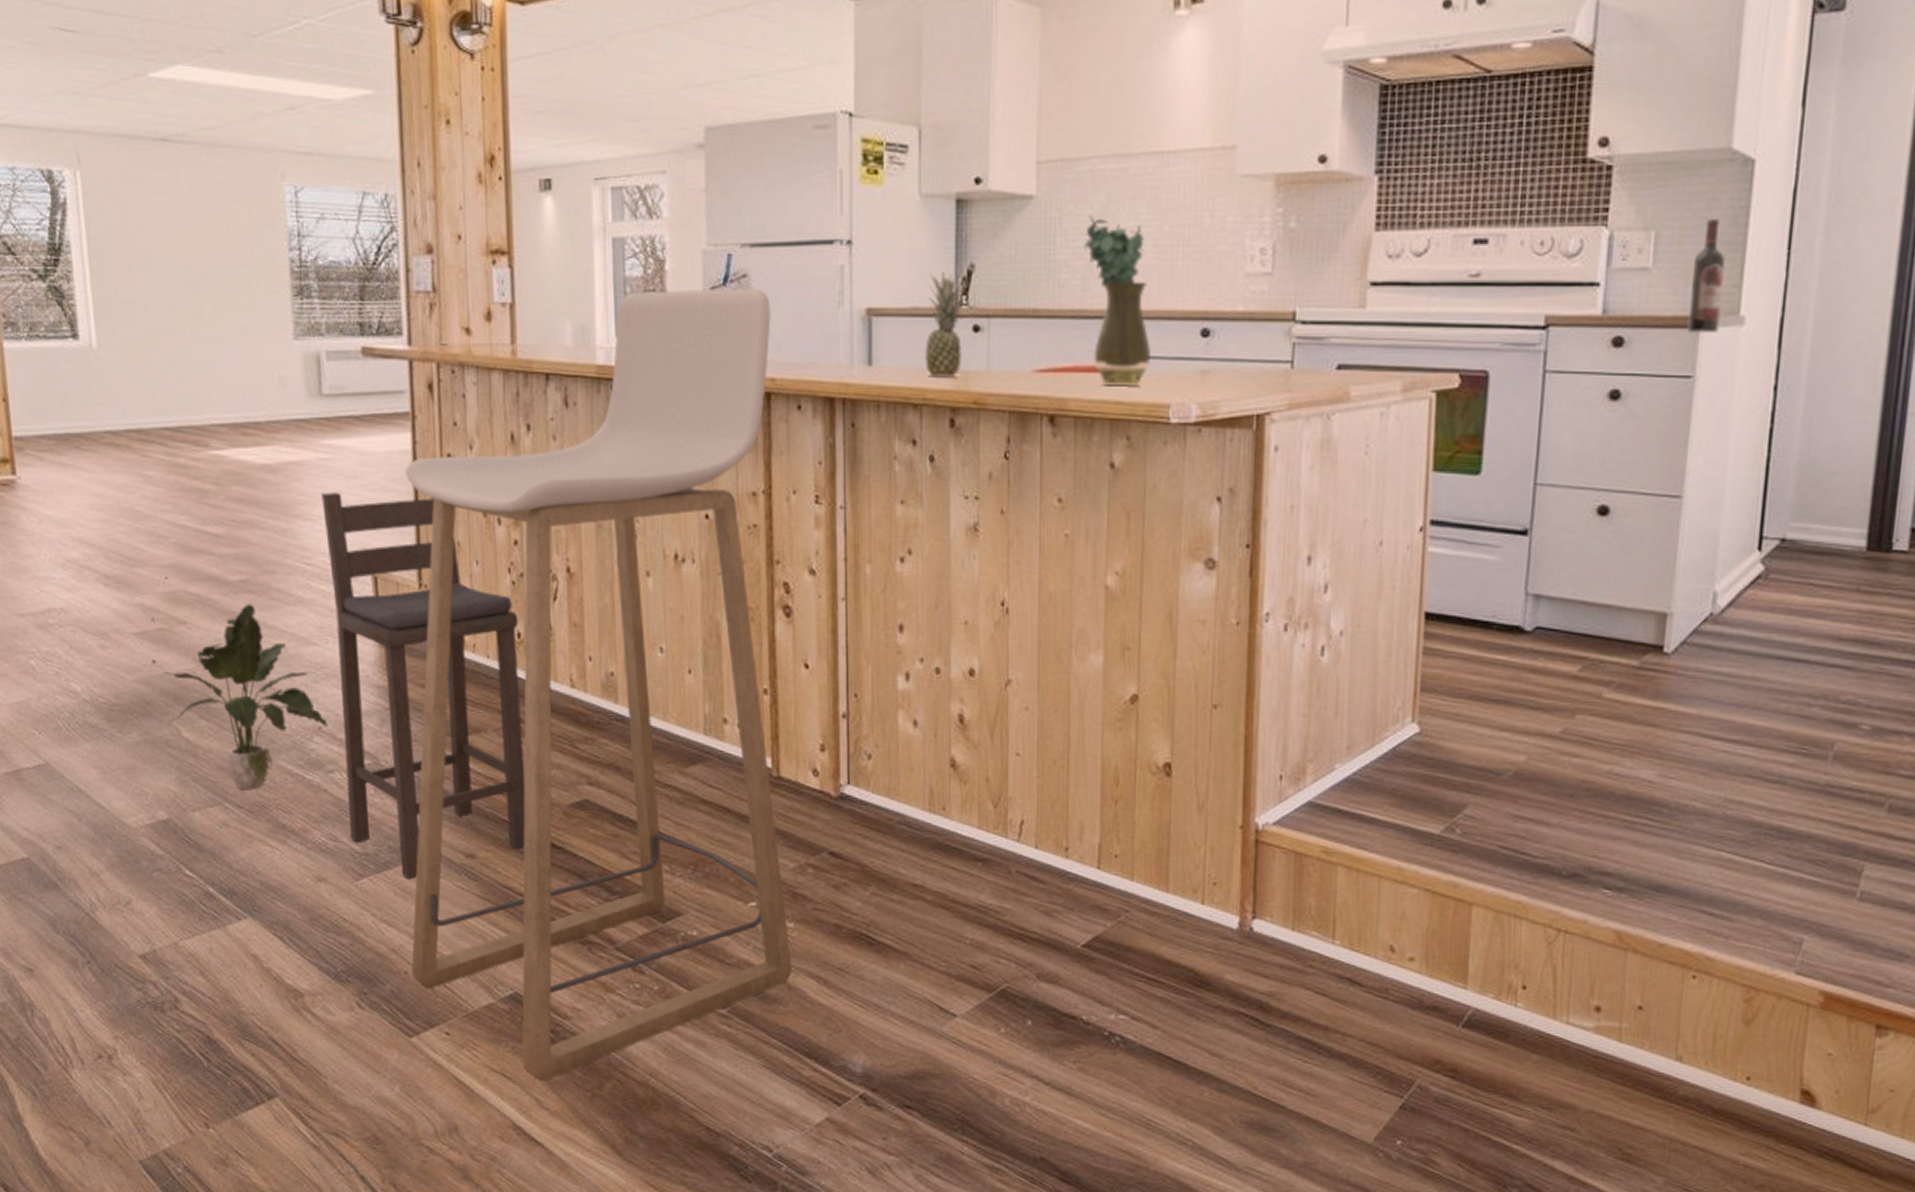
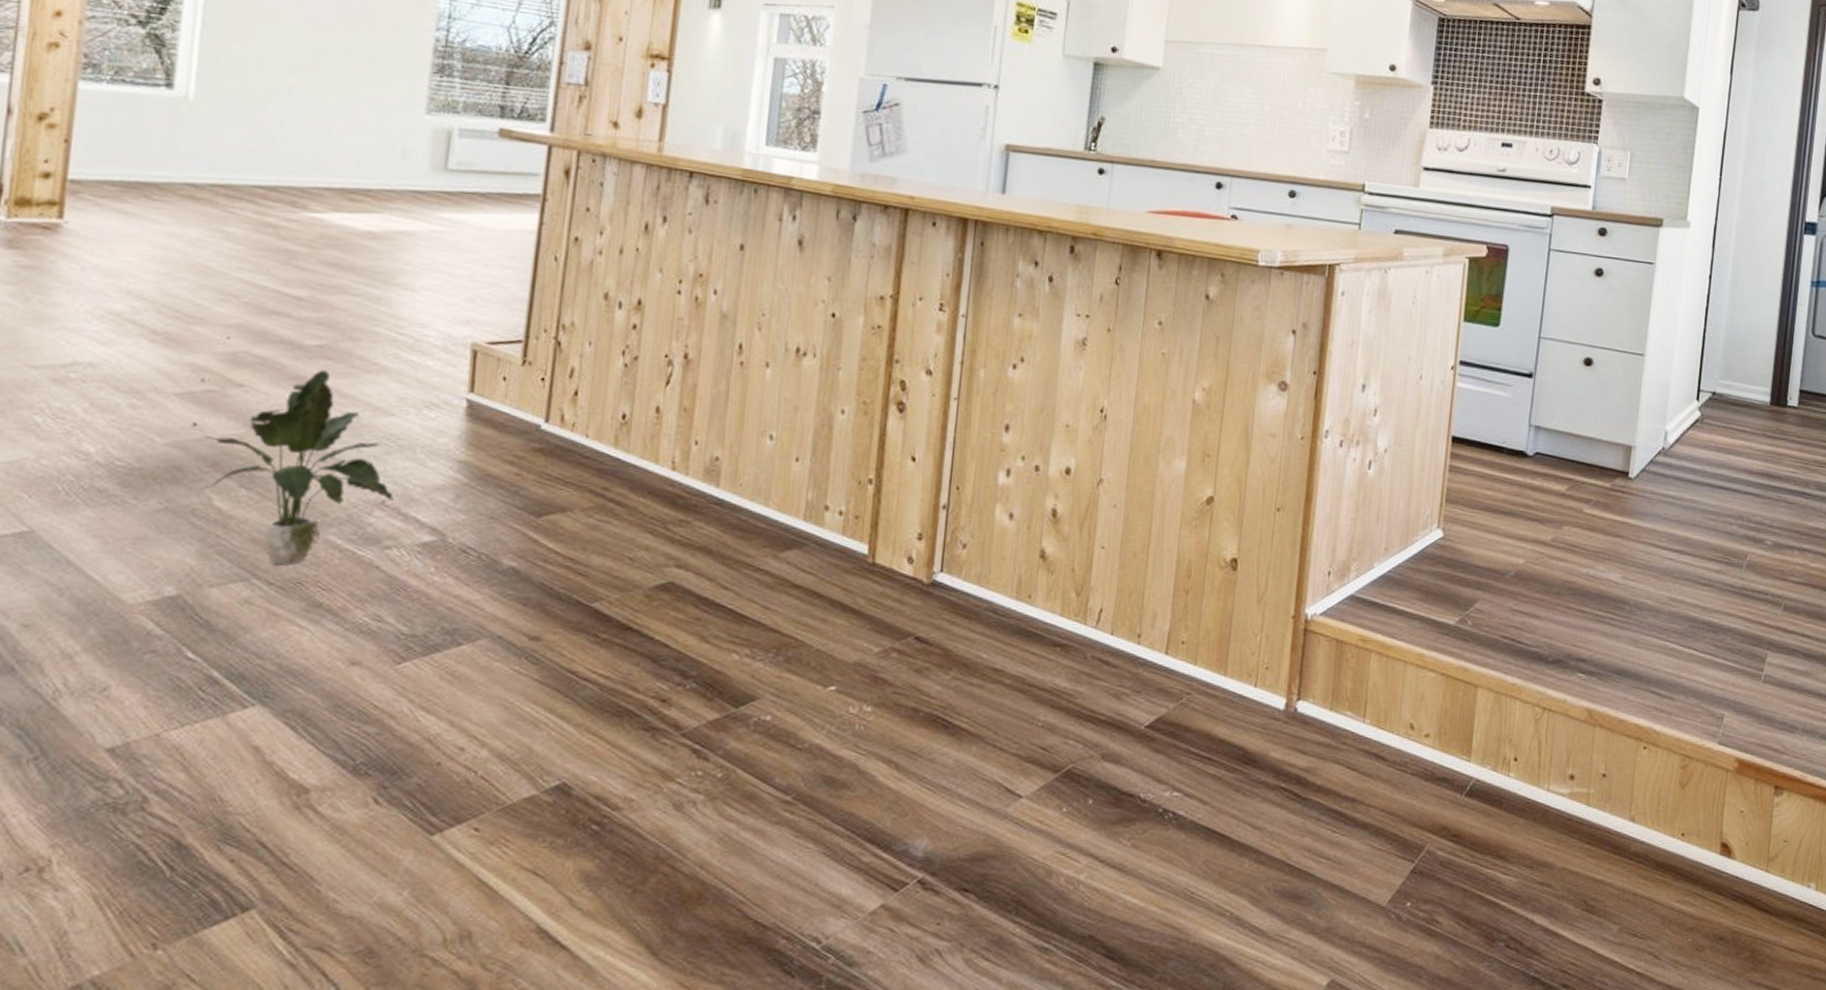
bar stool: present [321,492,526,880] -> none [399,264,626,663]
bar stool: present [405,288,793,1081] -> none [445,107,918,879]
fruit: present [925,272,965,378] -> none [1053,121,1094,211]
vase: present [1083,214,1151,386] -> none [1198,88,1249,233]
wine bottle: present [1687,219,1725,333] -> none [1651,147,1678,232]

